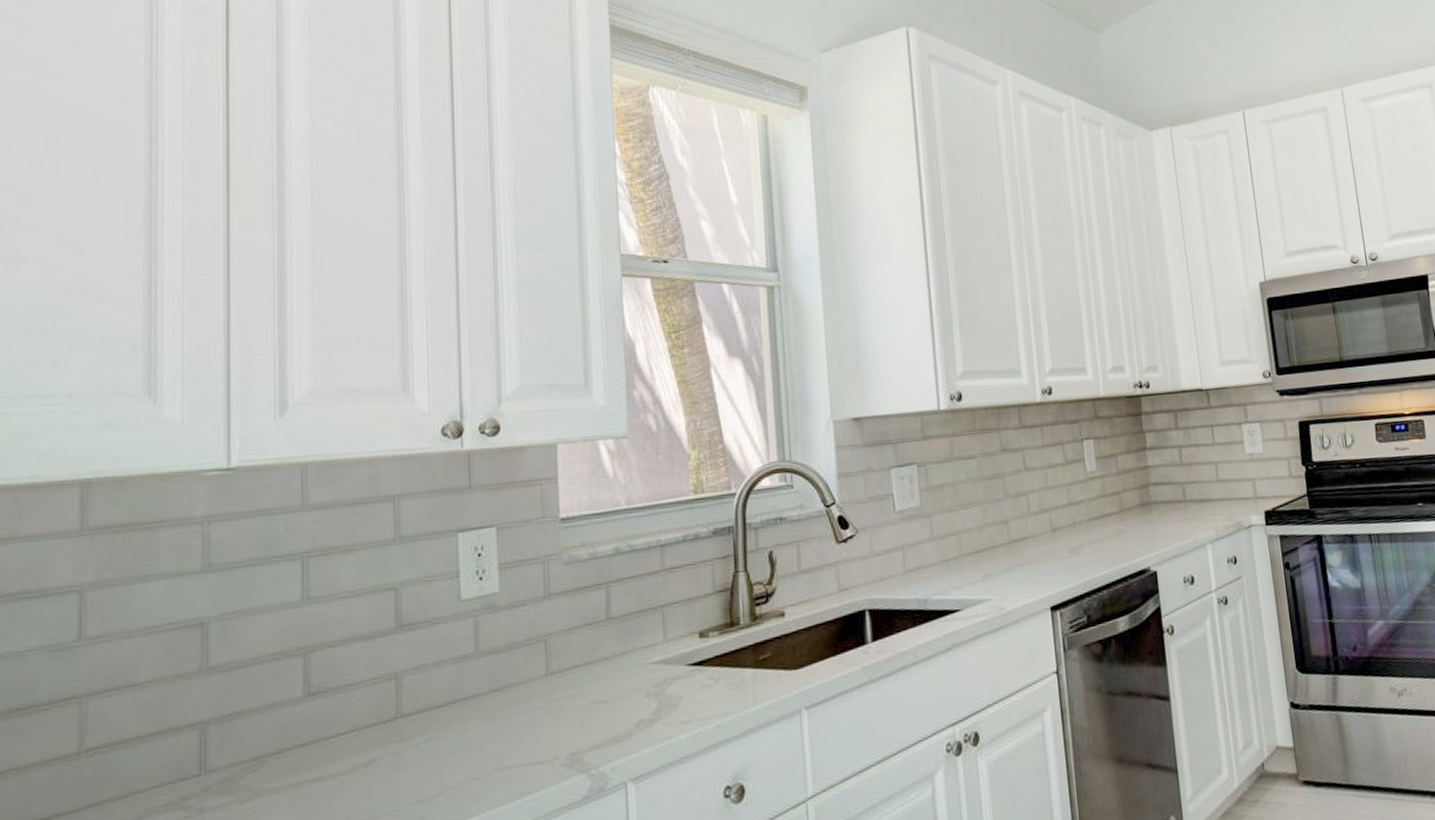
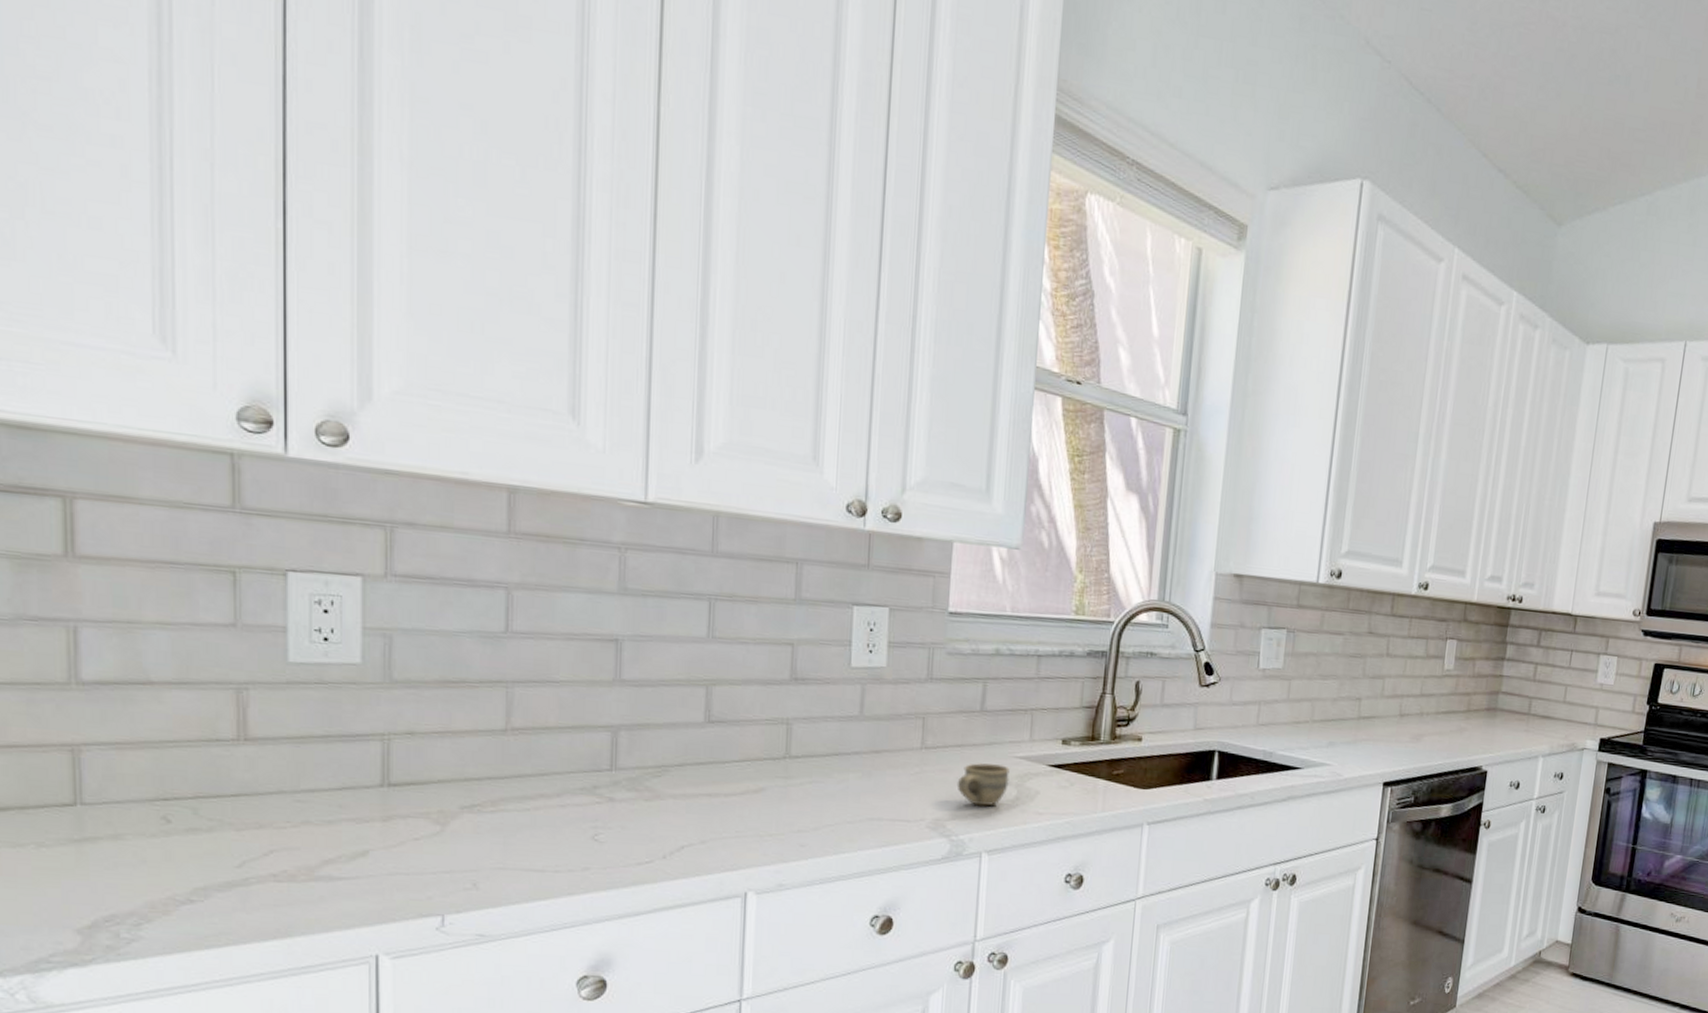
cup: none [590,675,647,728] -> present [956,763,1010,806]

